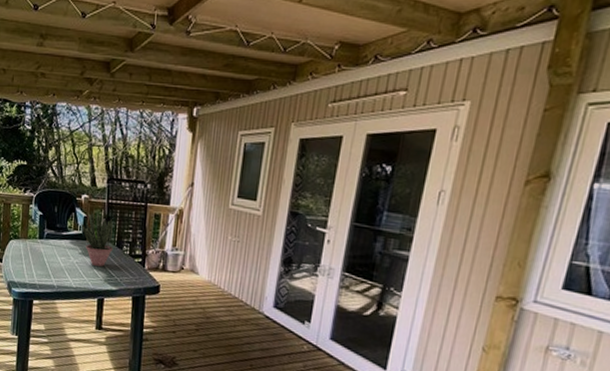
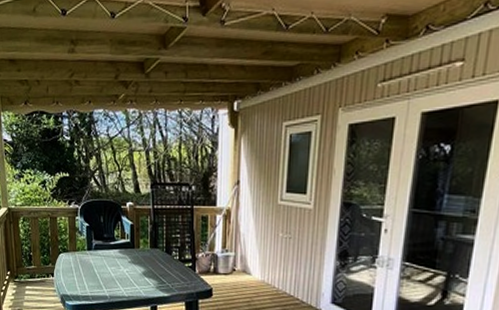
potted plant: present [81,212,114,267] -> none [128,219,163,274]

